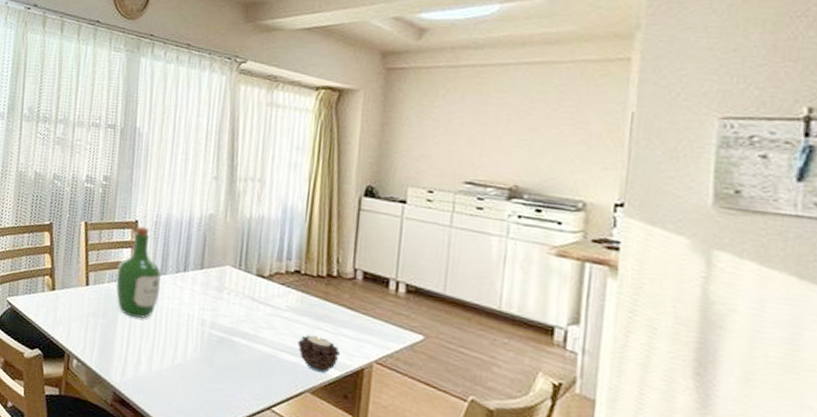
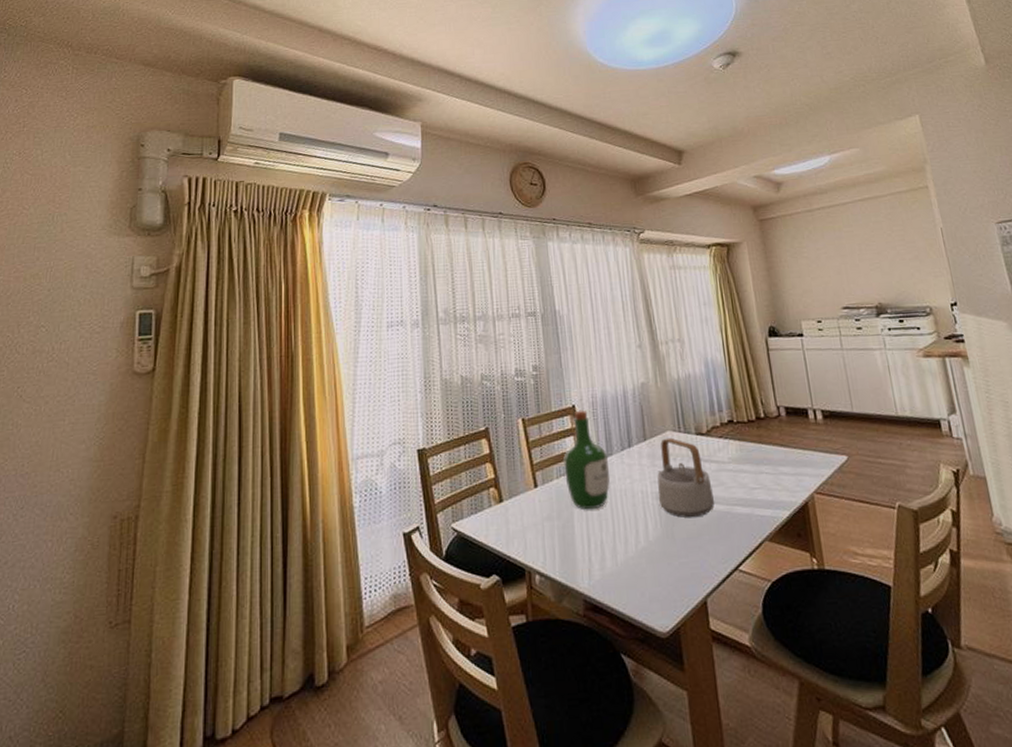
teapot: none [204,272,262,352] -> present [657,437,715,518]
candle: present [297,335,341,374] -> none [746,480,786,518]

